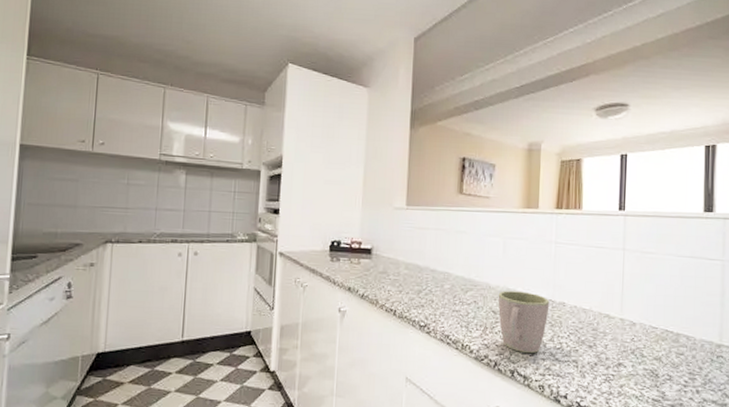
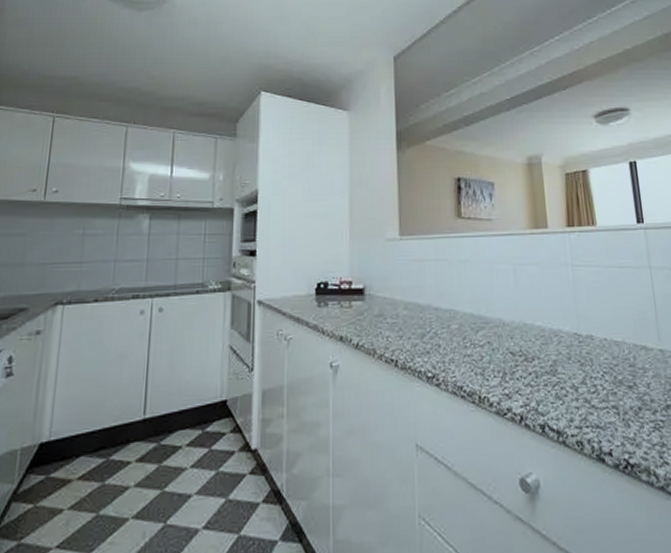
mug: present [498,291,550,354] -> none [514,326,576,402]

